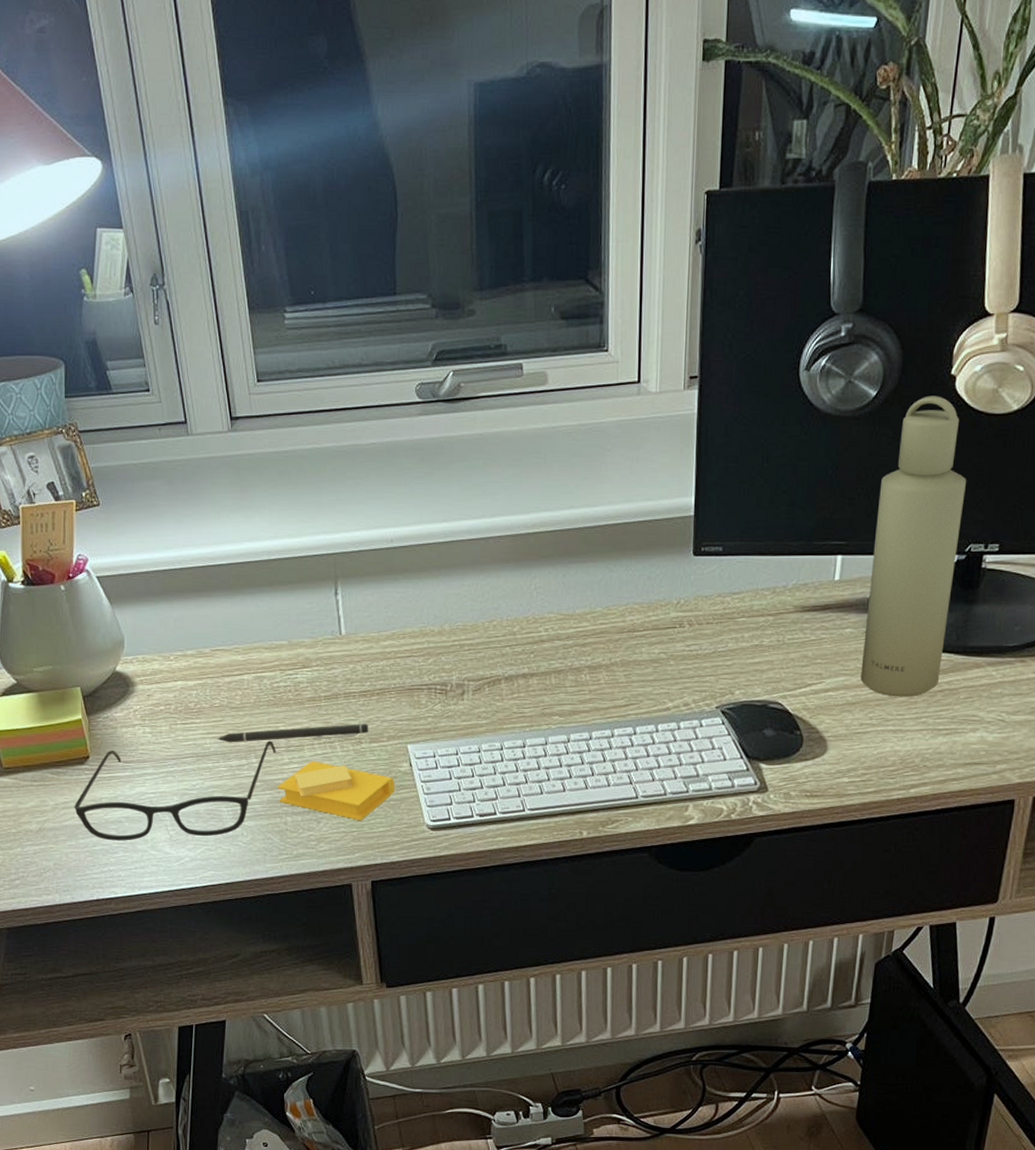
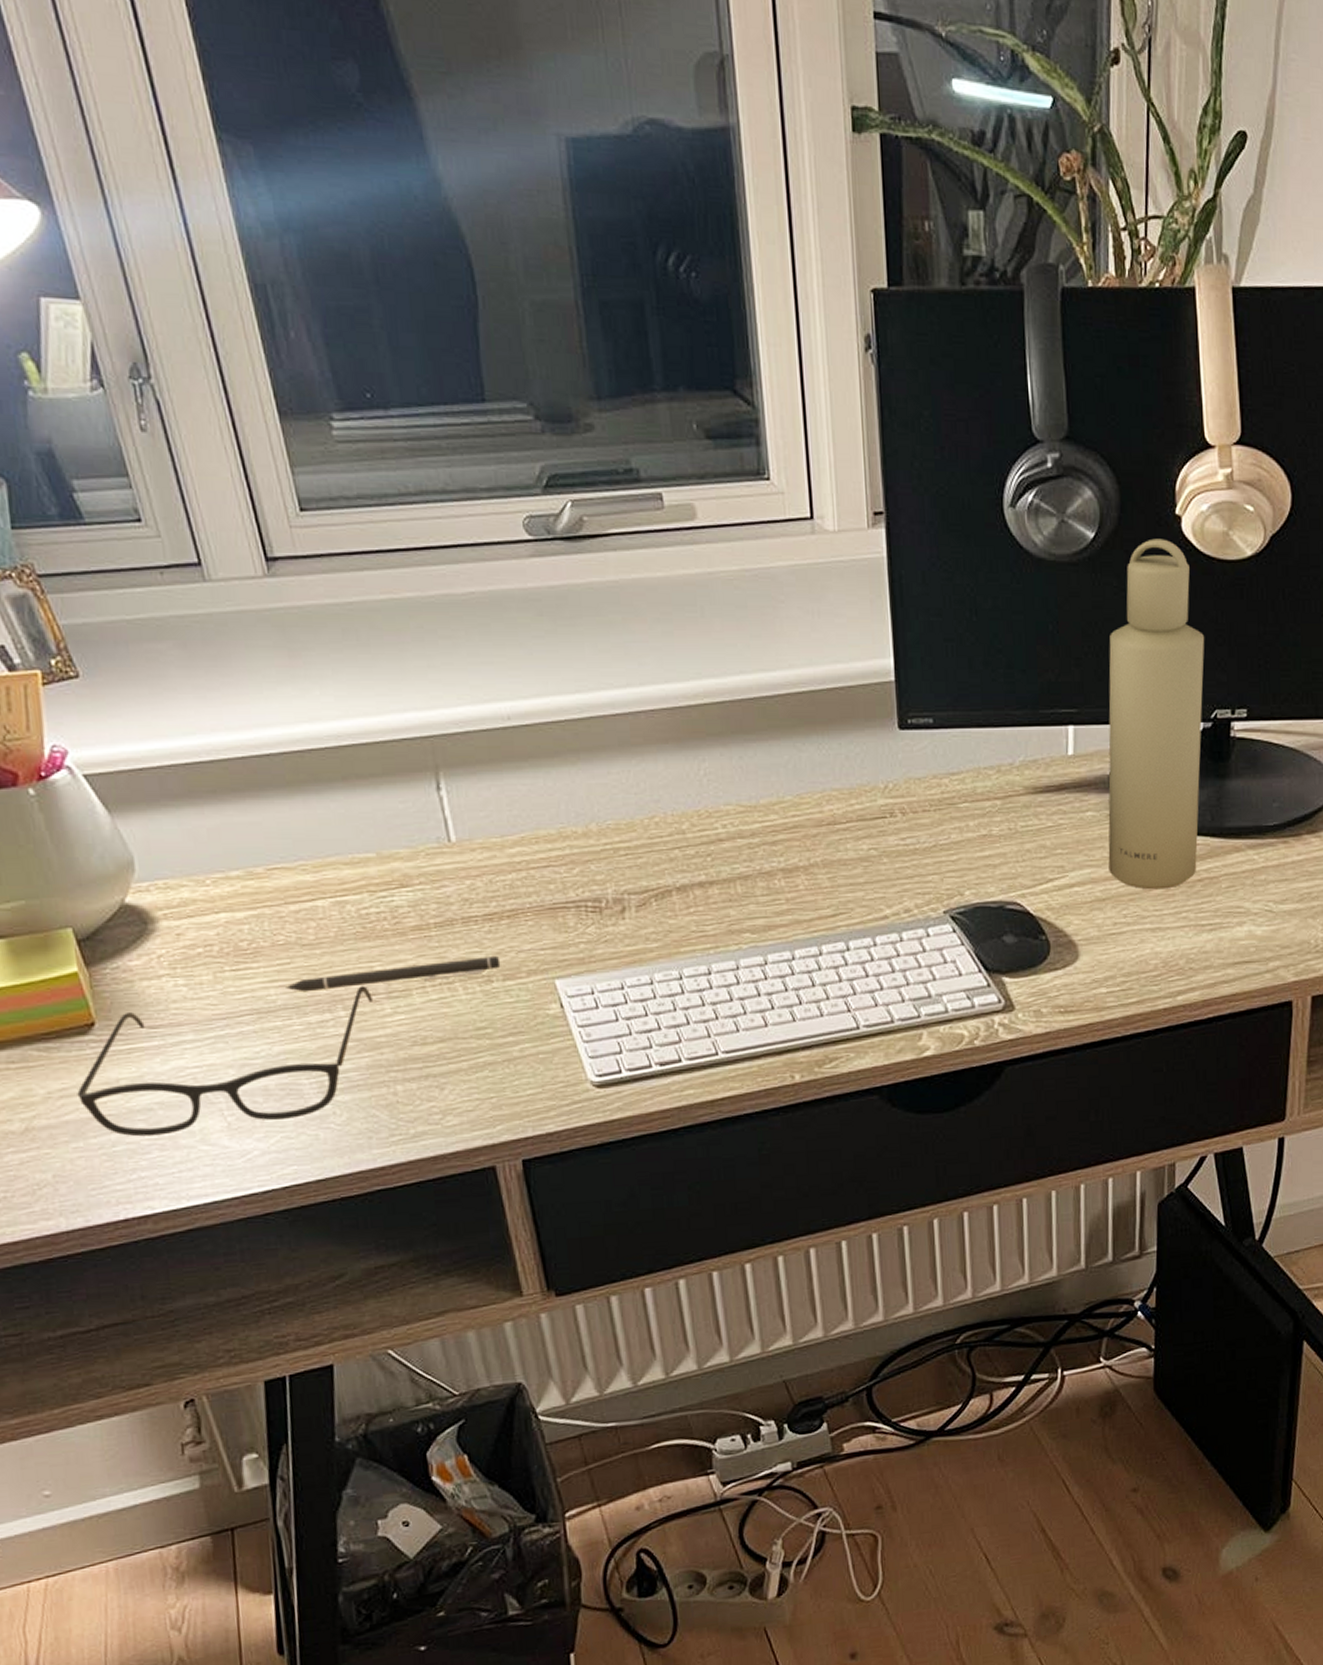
sticky notes: present [277,760,395,820] -> none [378,1008,543,1083]

